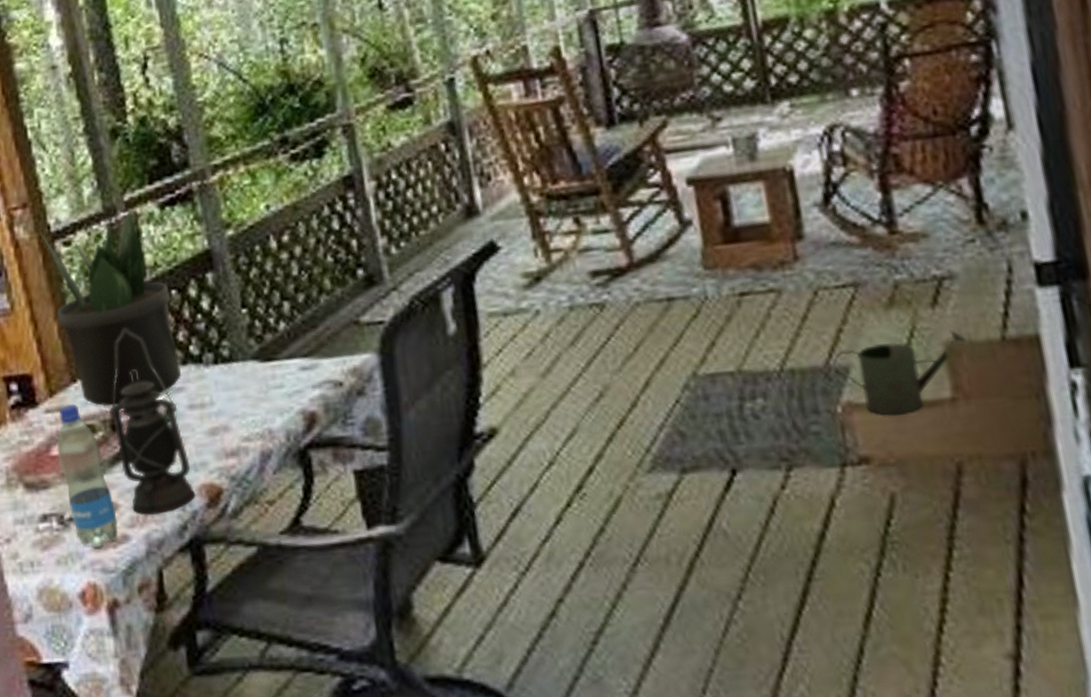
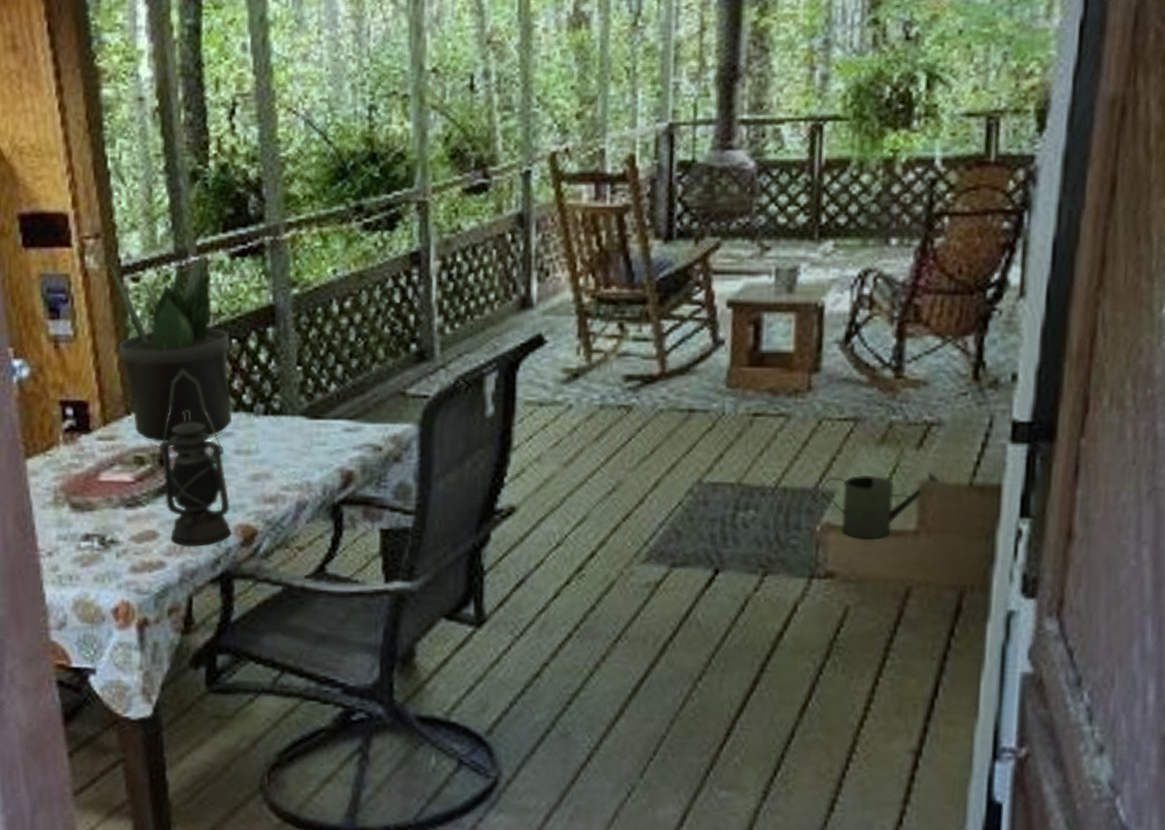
bottle: present [56,404,119,548] -> none [105,434,156,571]

